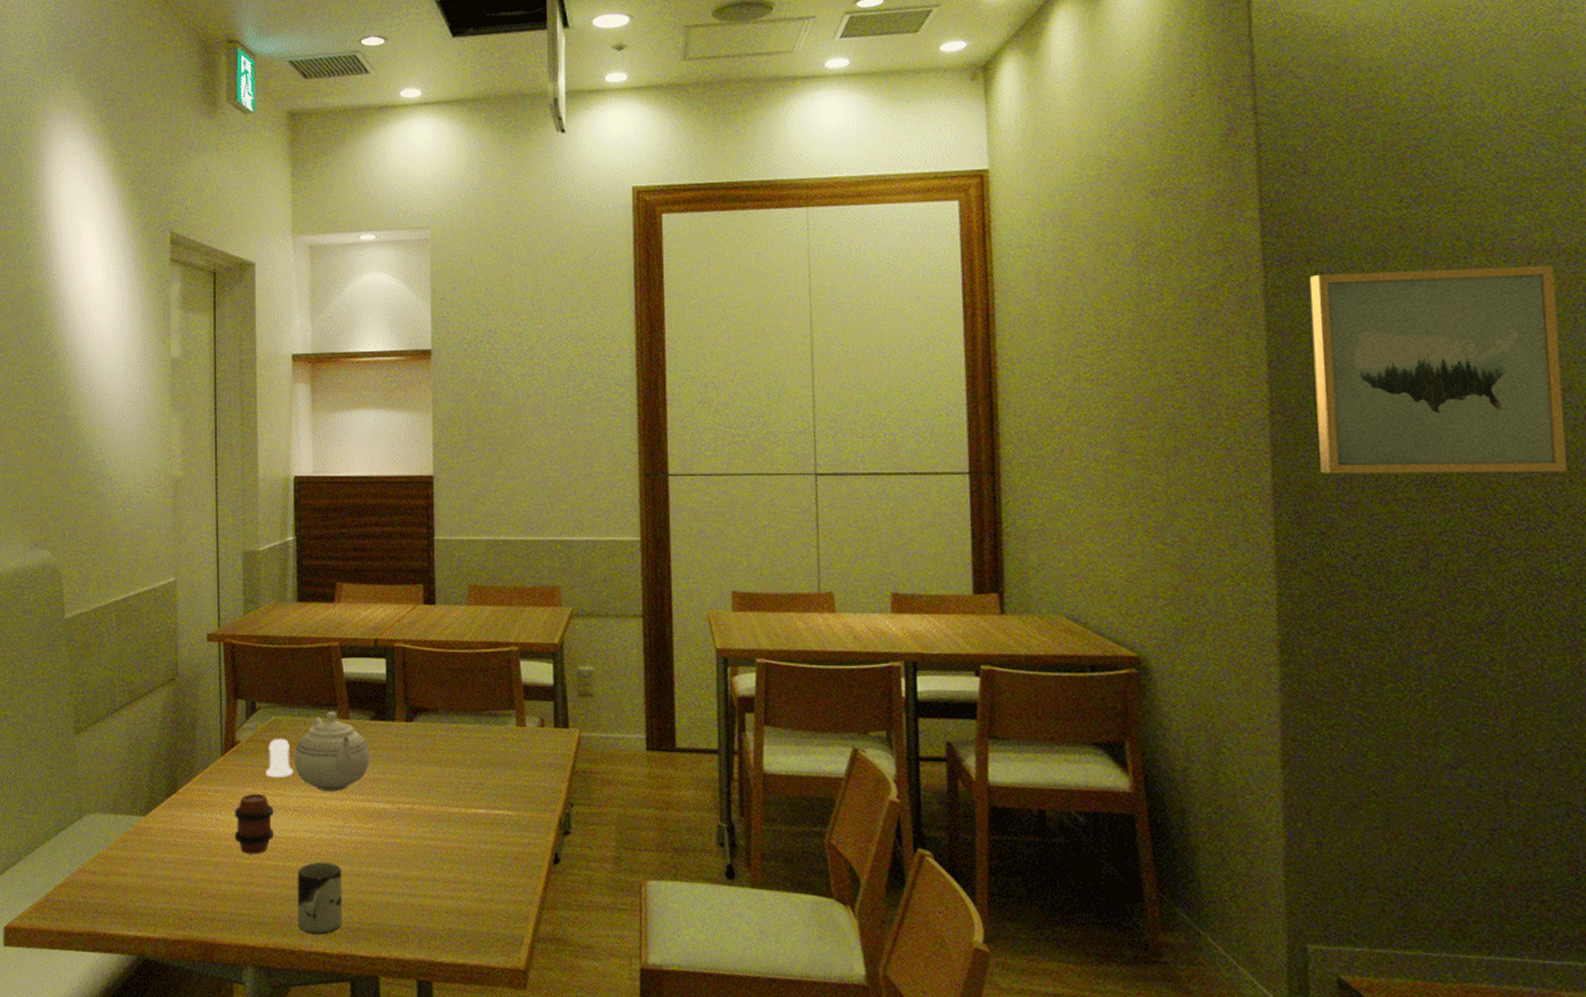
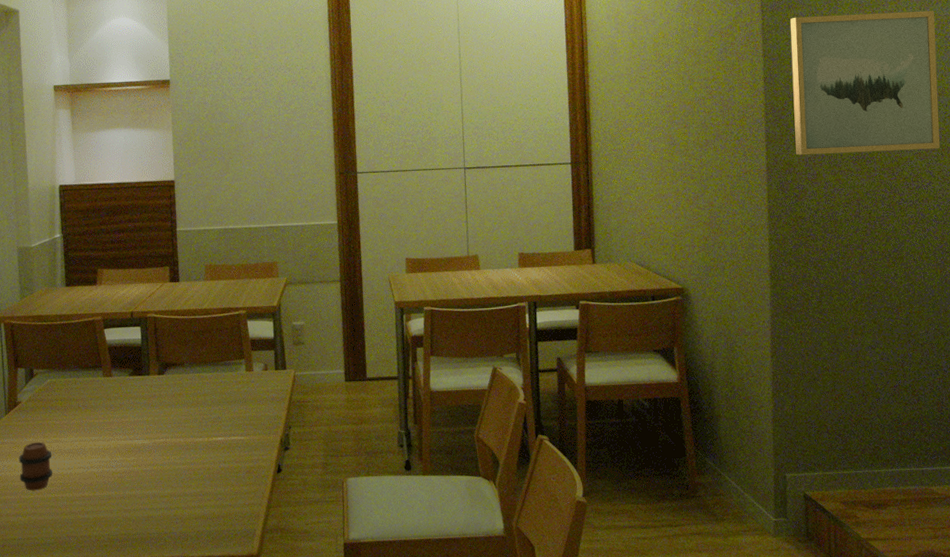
salt shaker: present [265,738,294,778] -> none [44,396,68,429]
teapot: present [293,711,370,792] -> none [67,371,130,435]
cup: present [297,861,343,935] -> none [73,490,112,548]

